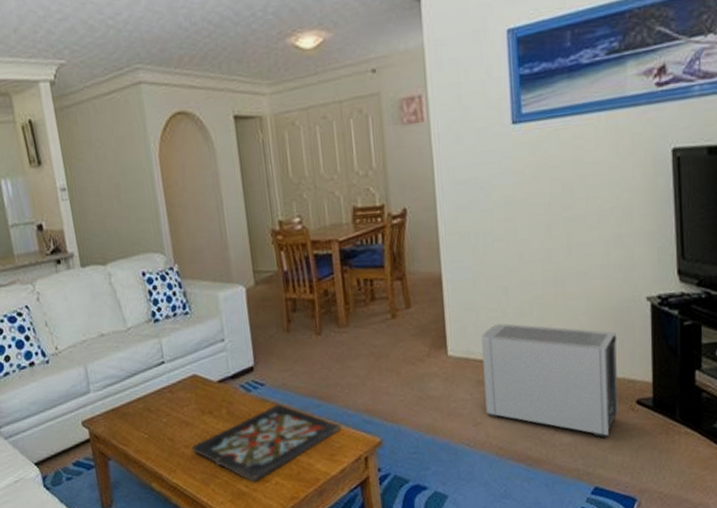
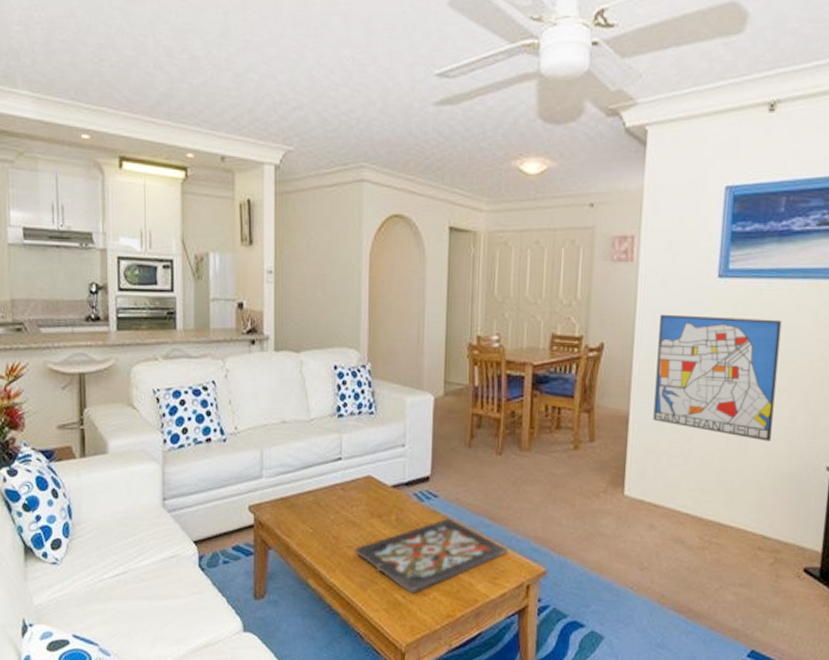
wall art: none [459,157,587,282] -> present [653,314,782,442]
air purifier: present [481,323,618,439] -> none [654,470,793,602]

